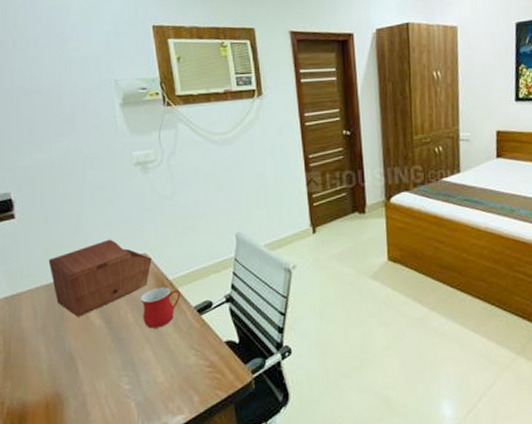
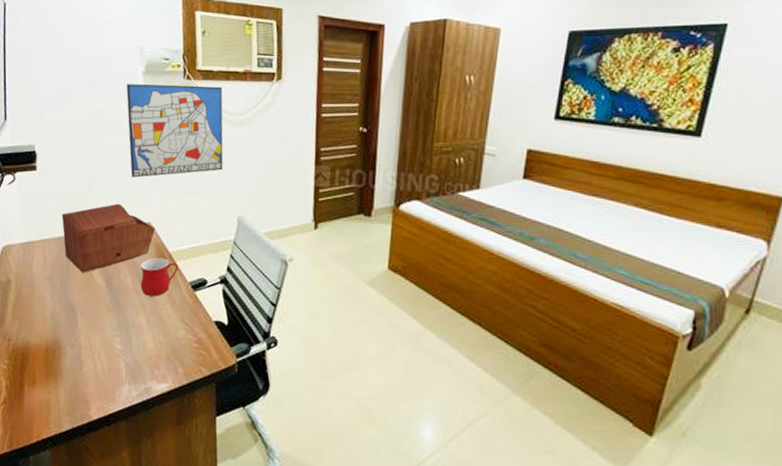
wall art: none [104,109,215,211] -> present [126,84,223,178]

